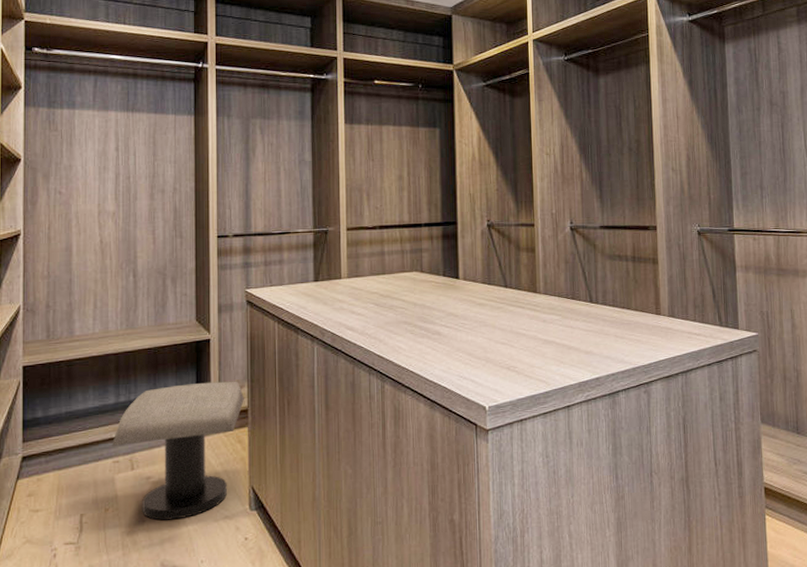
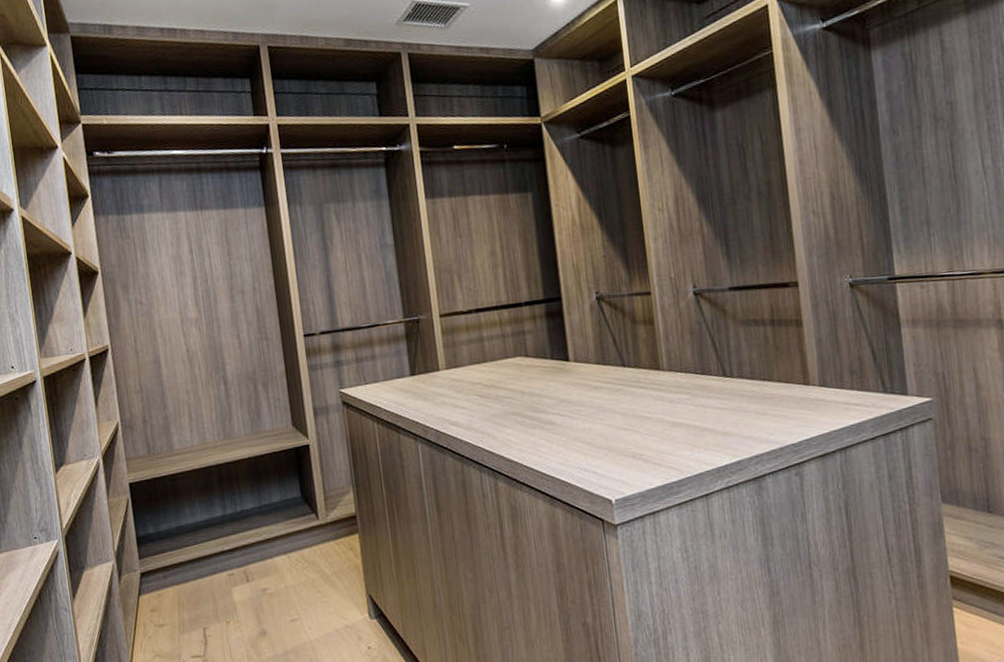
stool: present [111,381,244,521] -> none [224,486,351,632]

